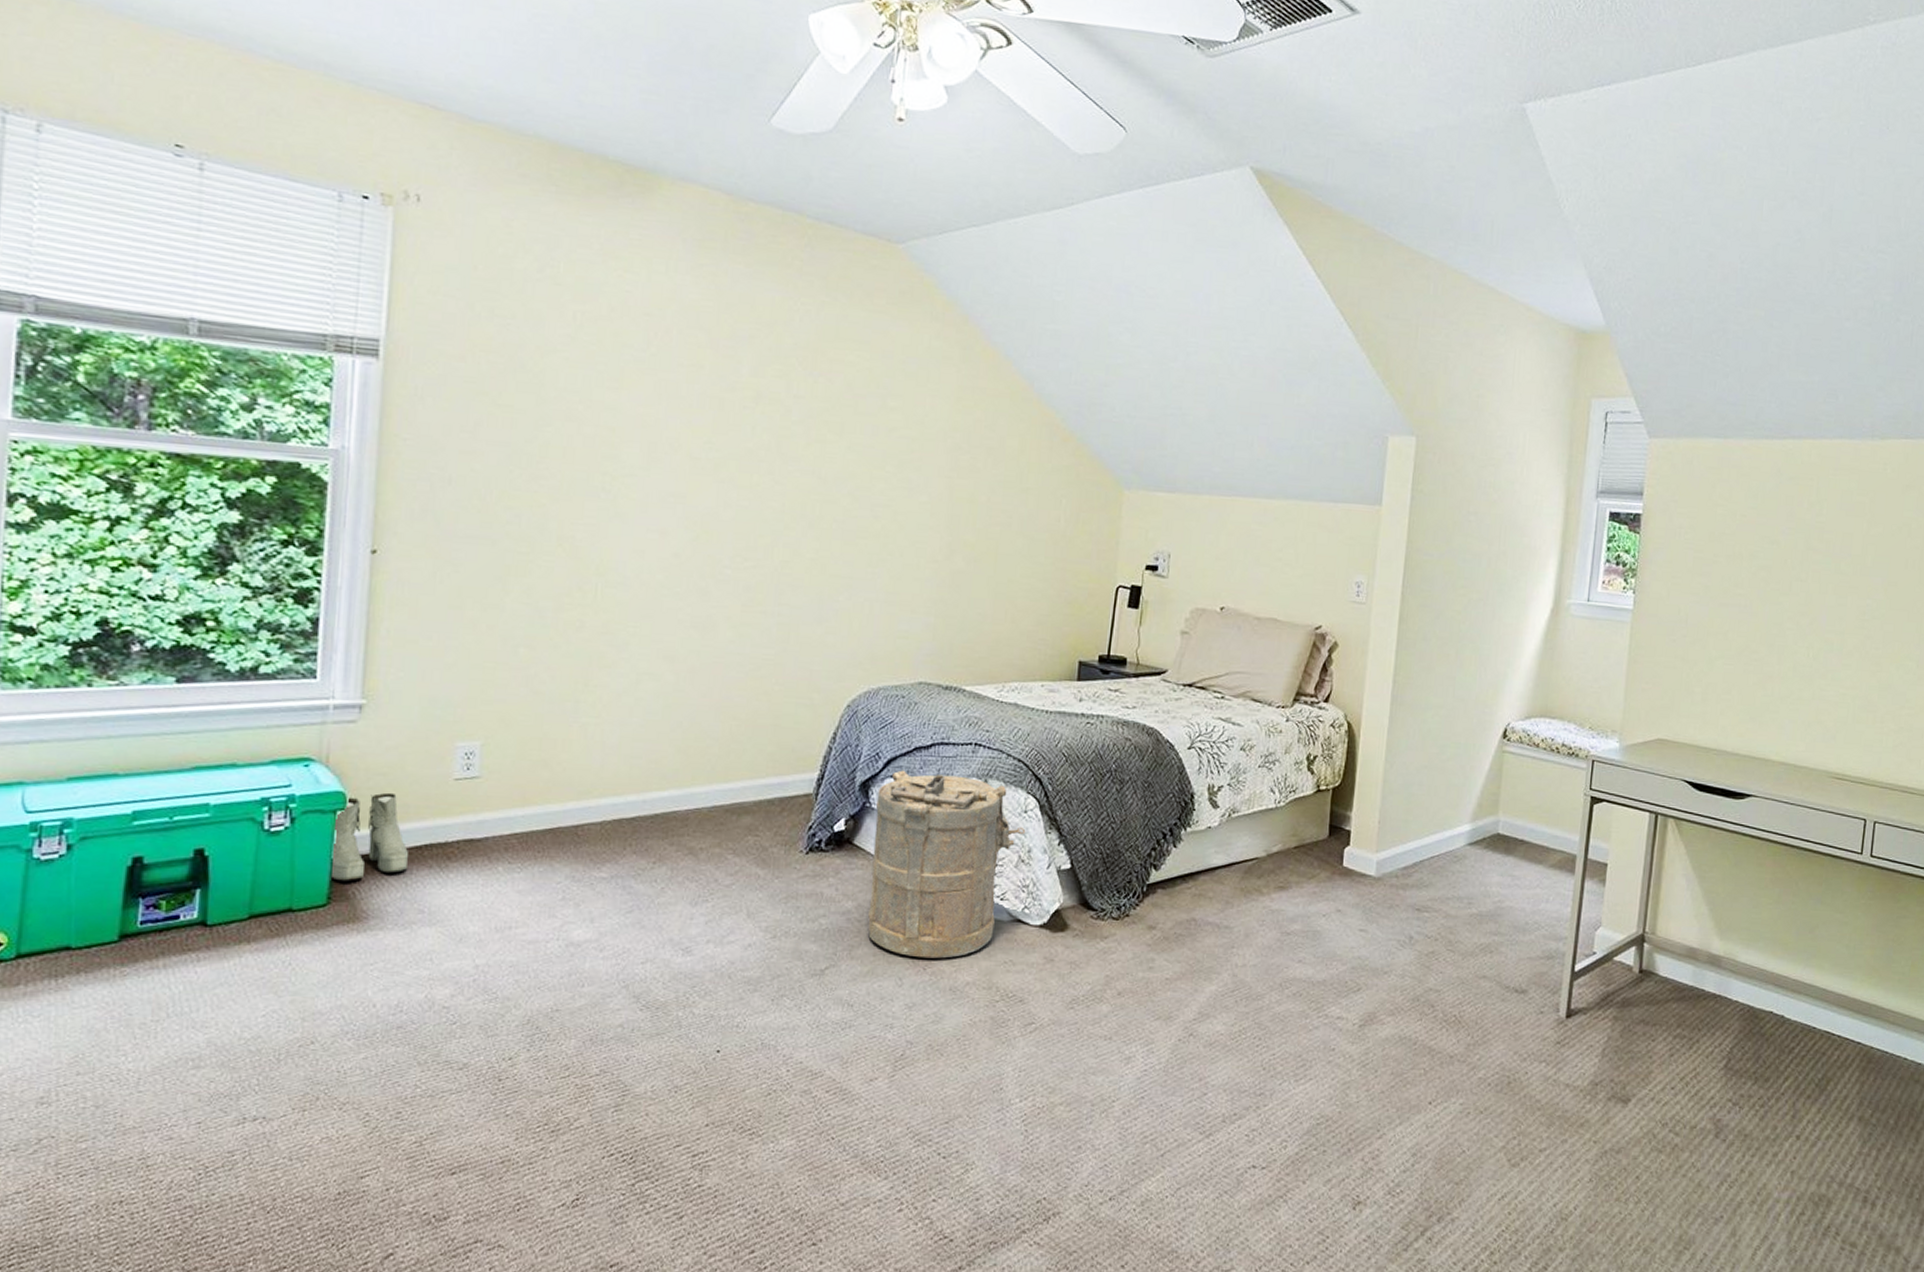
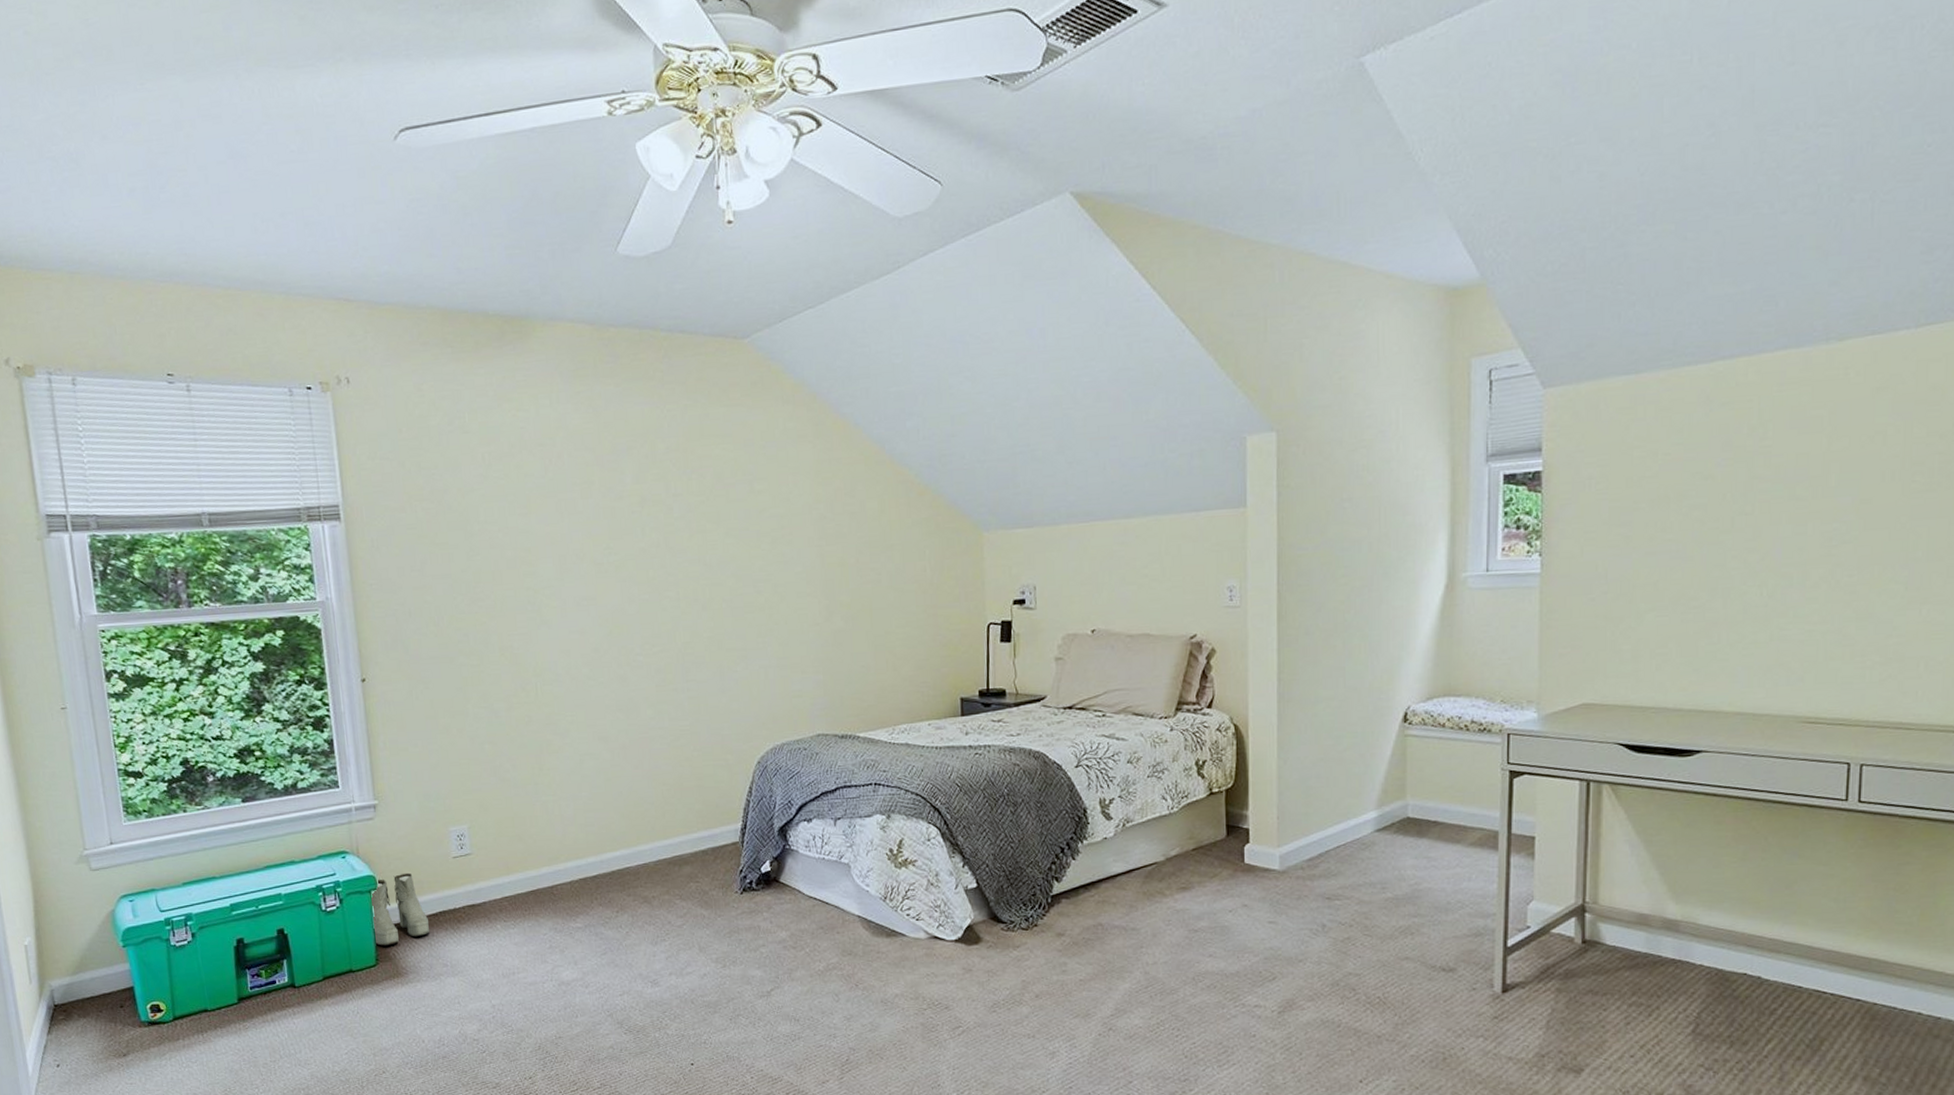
laundry hamper: present [868,770,1026,959] -> none [794,813,932,976]

